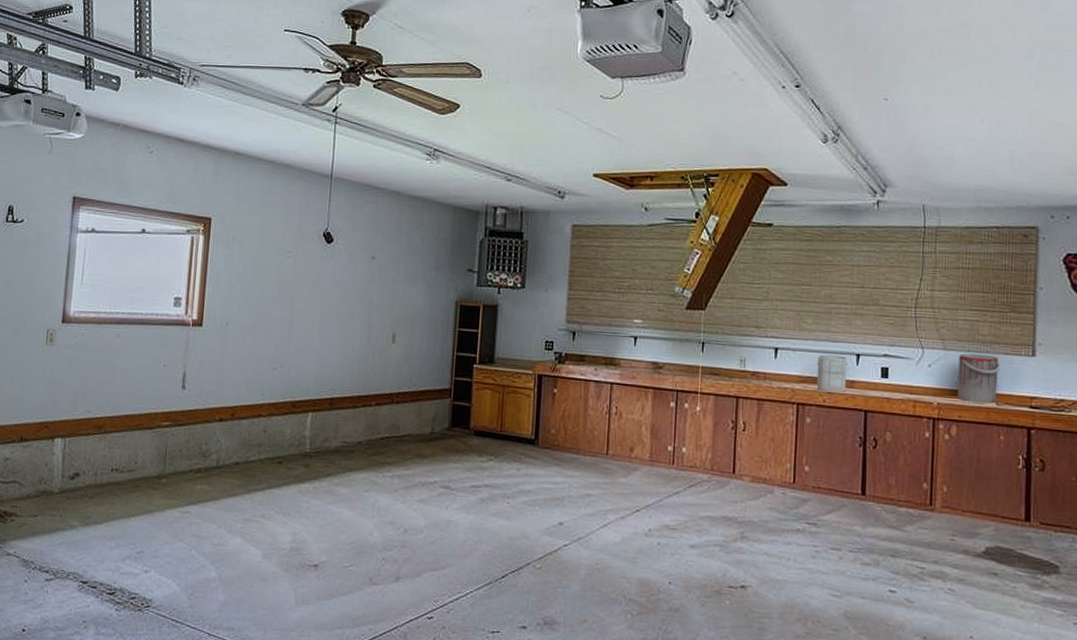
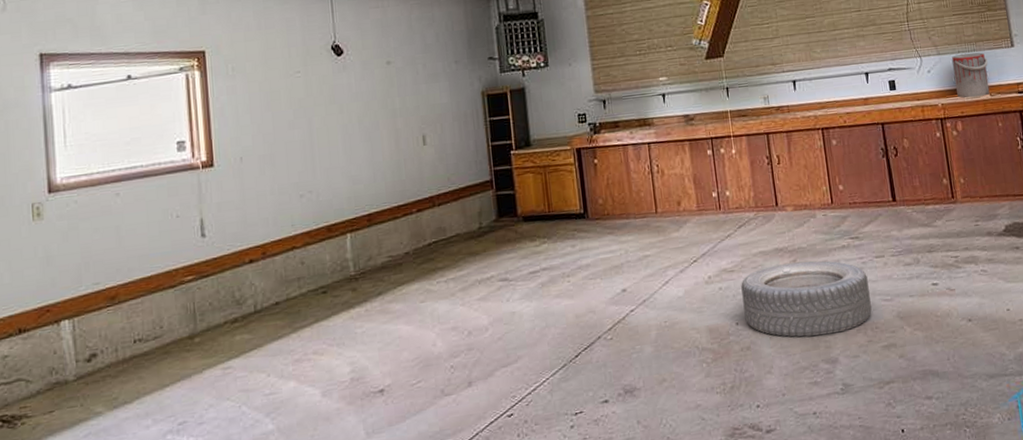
car tire: none [679,533,818,617] -> present [741,260,872,338]
paint can: present [816,354,850,393] -> none [832,77,862,114]

